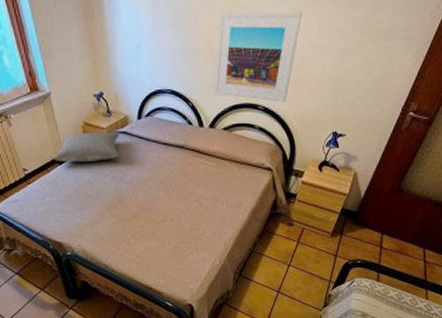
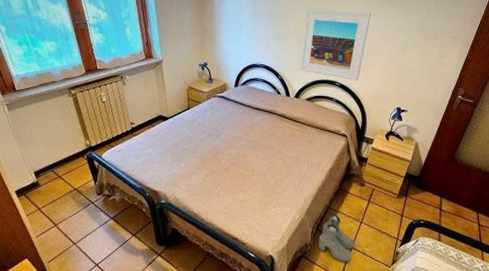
pillow: present [53,132,120,162] -> none [158,95,219,120]
boots: none [242,257,281,308] -> present [319,214,354,262]

